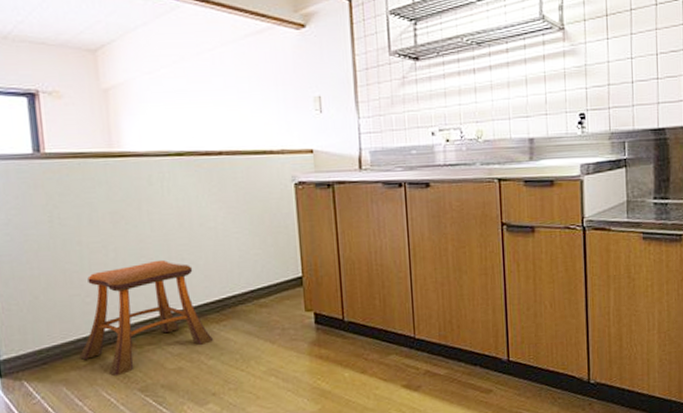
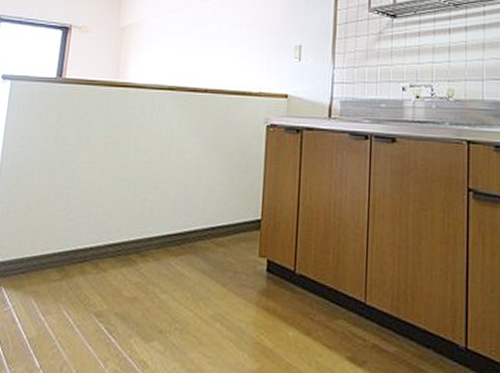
stool: present [80,259,213,377] -> none [52,185,169,297]

